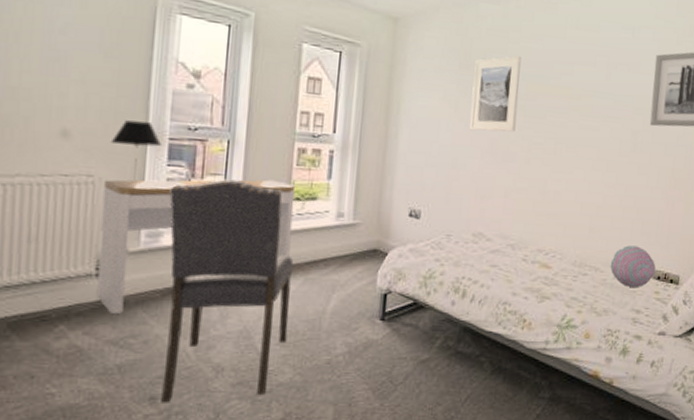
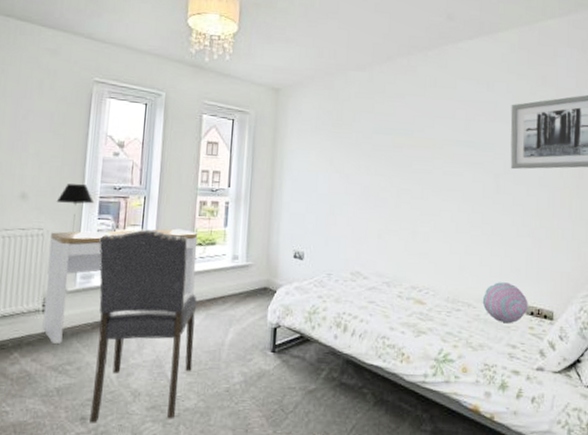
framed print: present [469,55,521,132] -> none [343,113,387,181]

